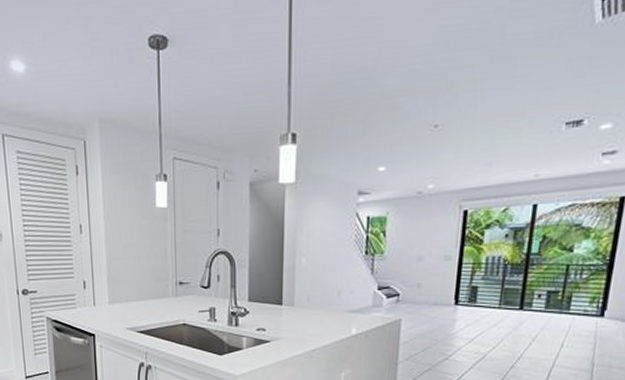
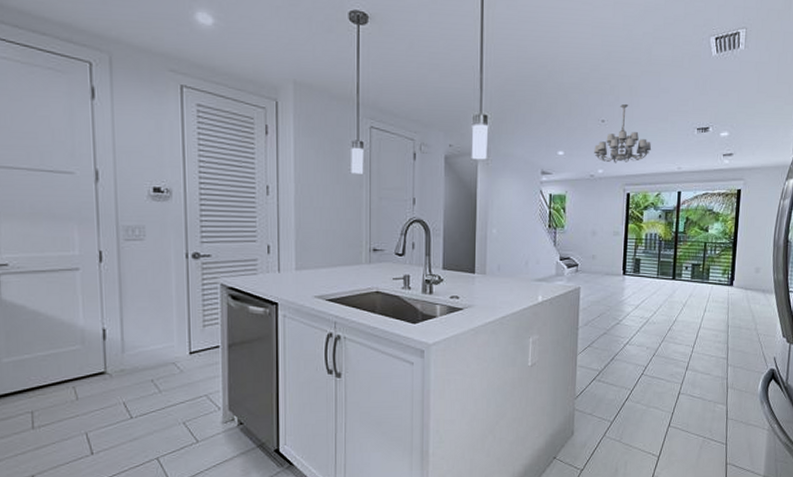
chandelier: none [423,101,500,176] -> present [594,103,652,163]

